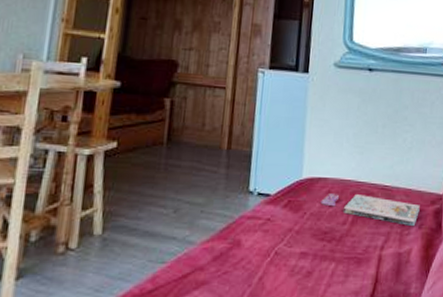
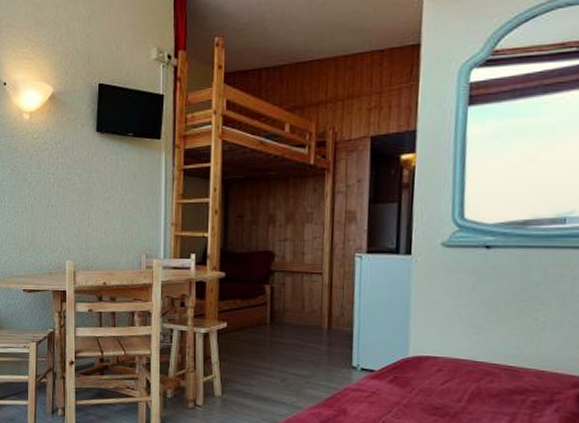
magazine: present [320,194,420,226] -> none [430,372,557,408]

